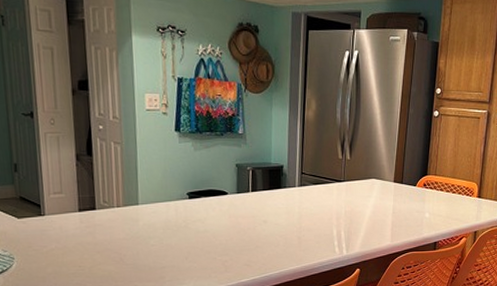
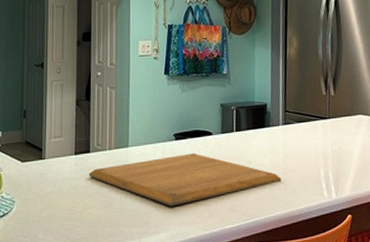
chopping board: none [95,211,296,263] -> present [88,153,282,207]

